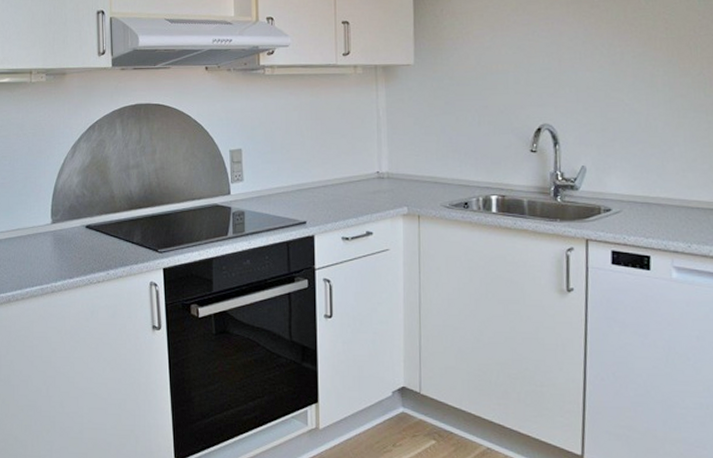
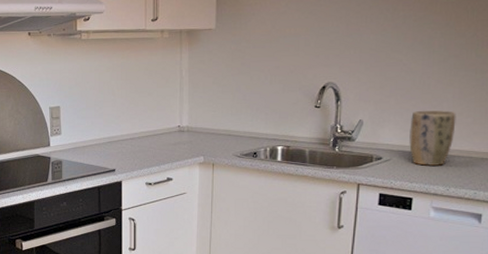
plant pot: none [639,155,691,220] -> present [409,110,456,167]

